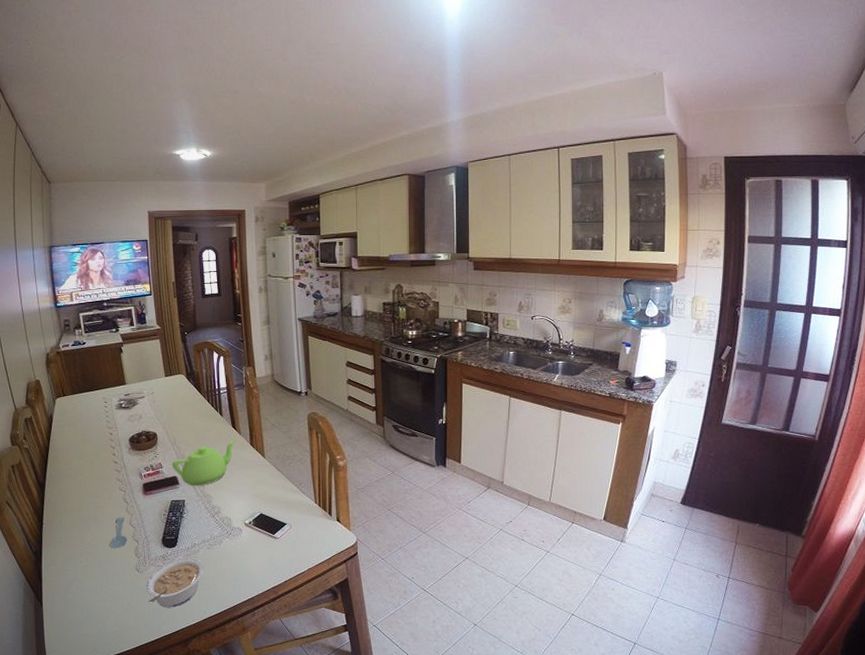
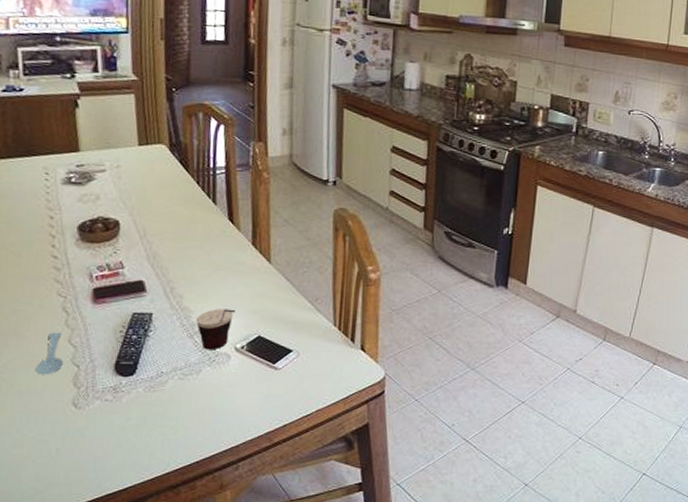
legume: present [146,557,205,608] -> none [85,390,173,457]
teapot: present [171,440,237,486] -> none [137,237,234,296]
cup: none [216,494,243,526] -> present [196,308,236,350]

